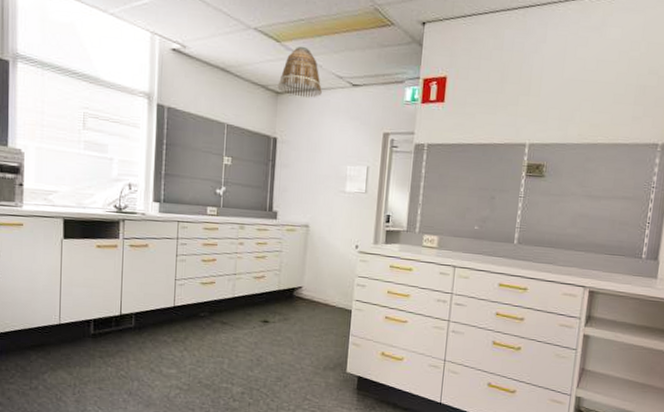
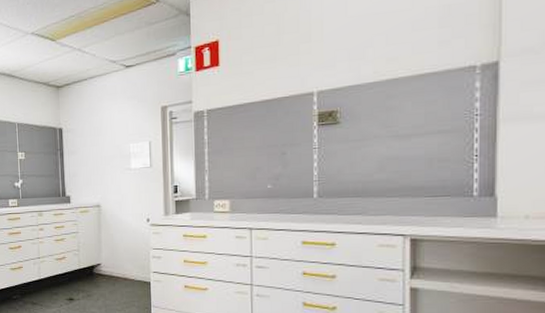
lamp shade: present [277,46,322,98] -> none [57,40,98,88]

